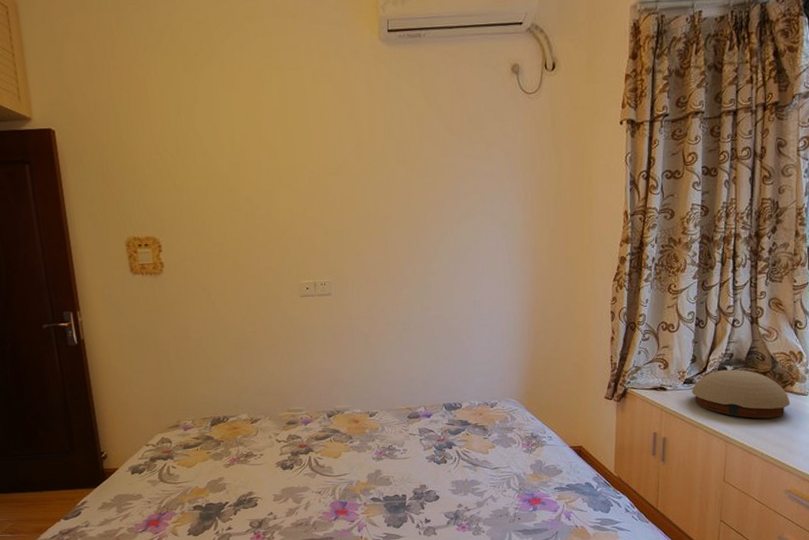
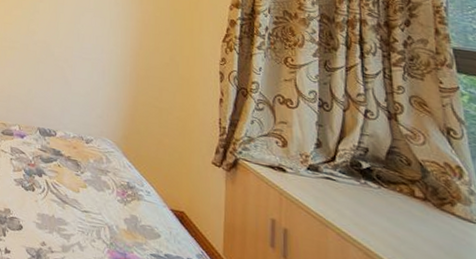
cushion: present [692,369,790,419] -> none [318,163,453,243]

